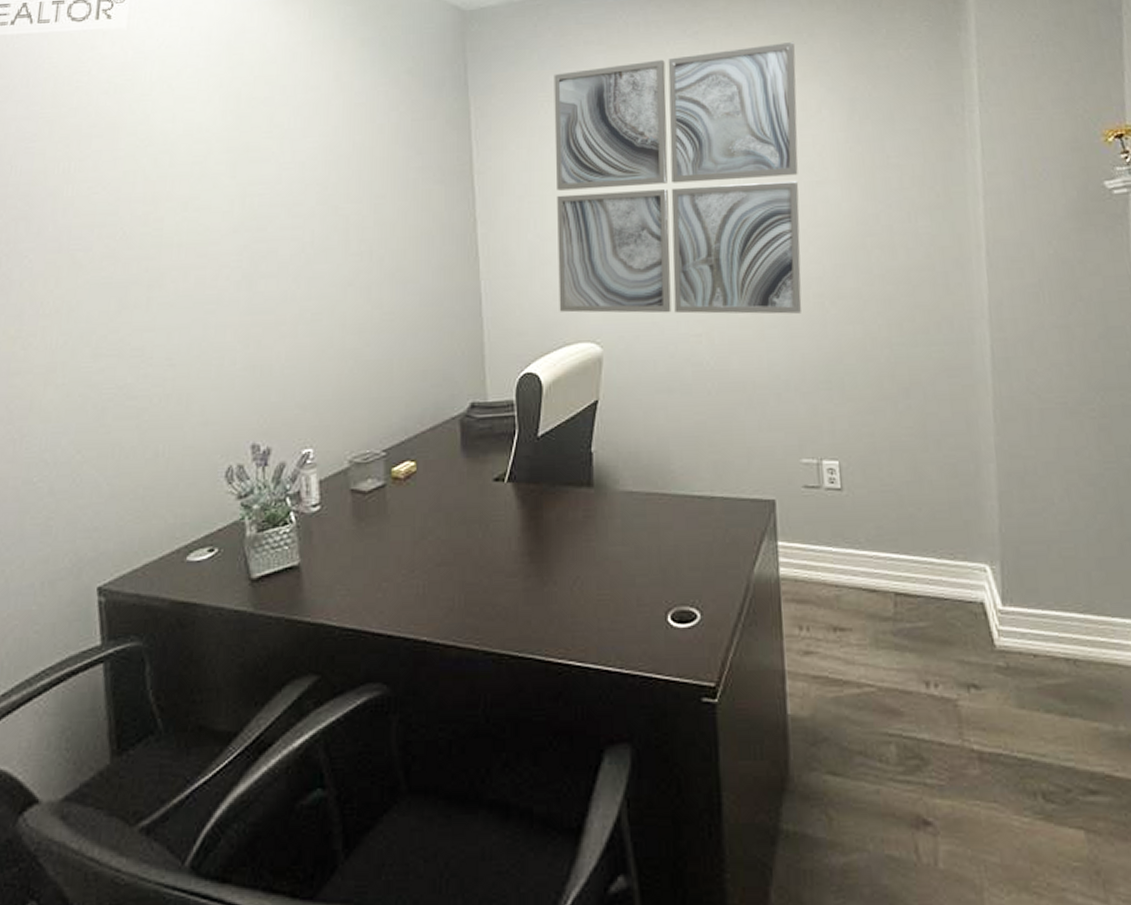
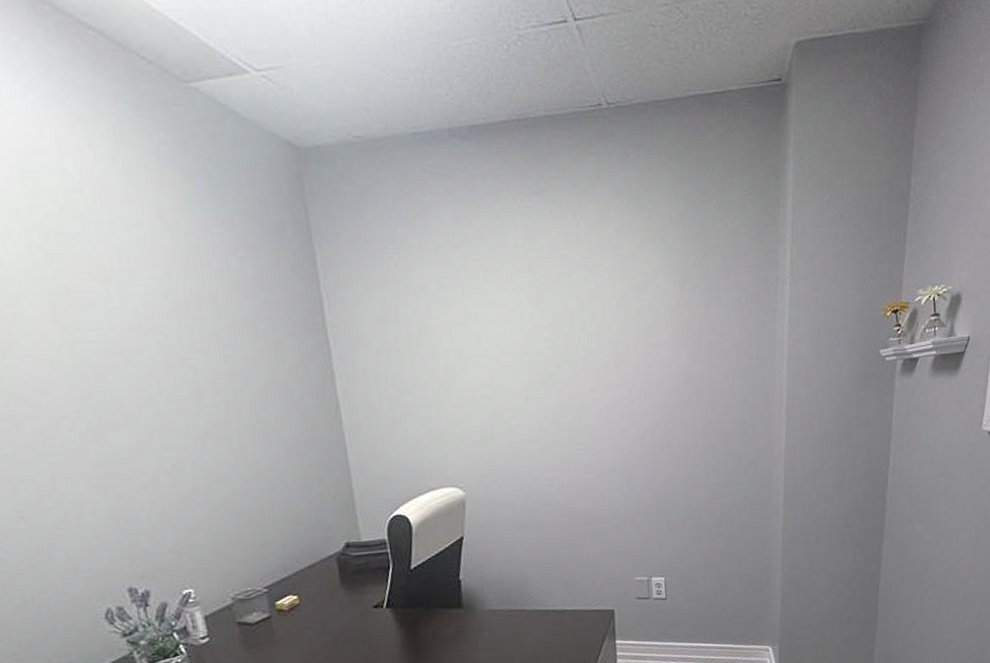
wall art: present [554,41,802,314] -> none [401,206,638,461]

